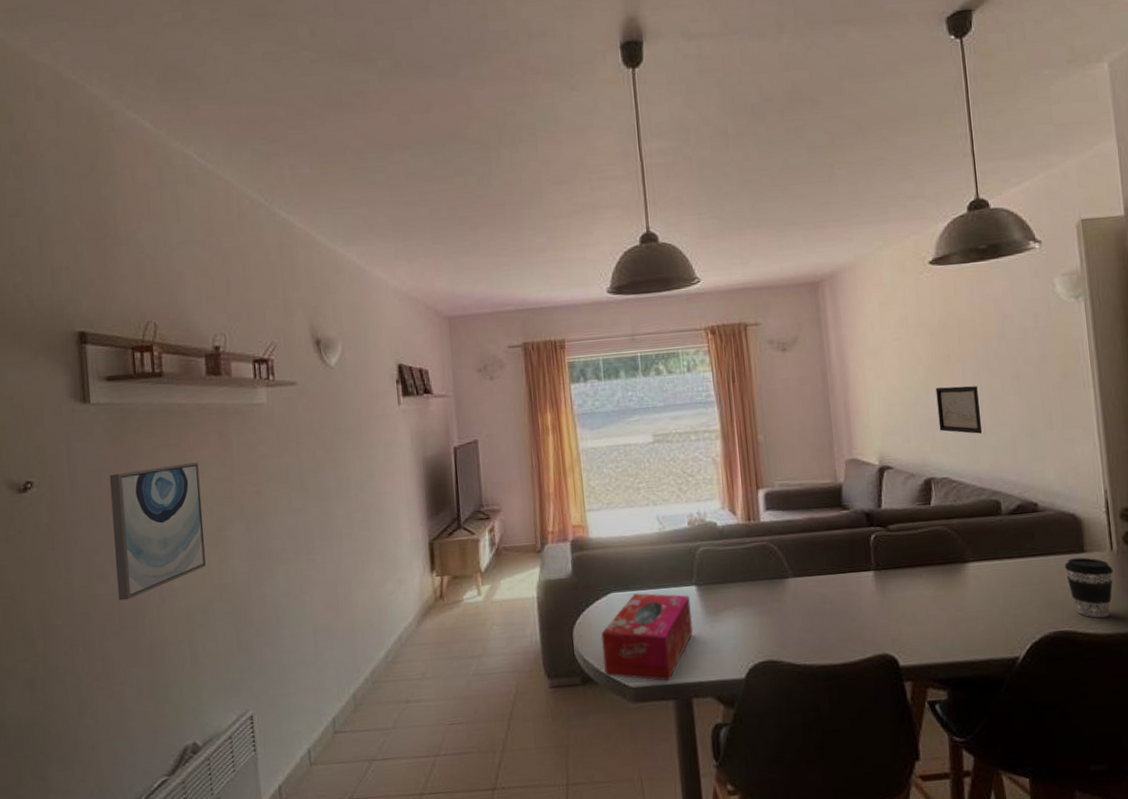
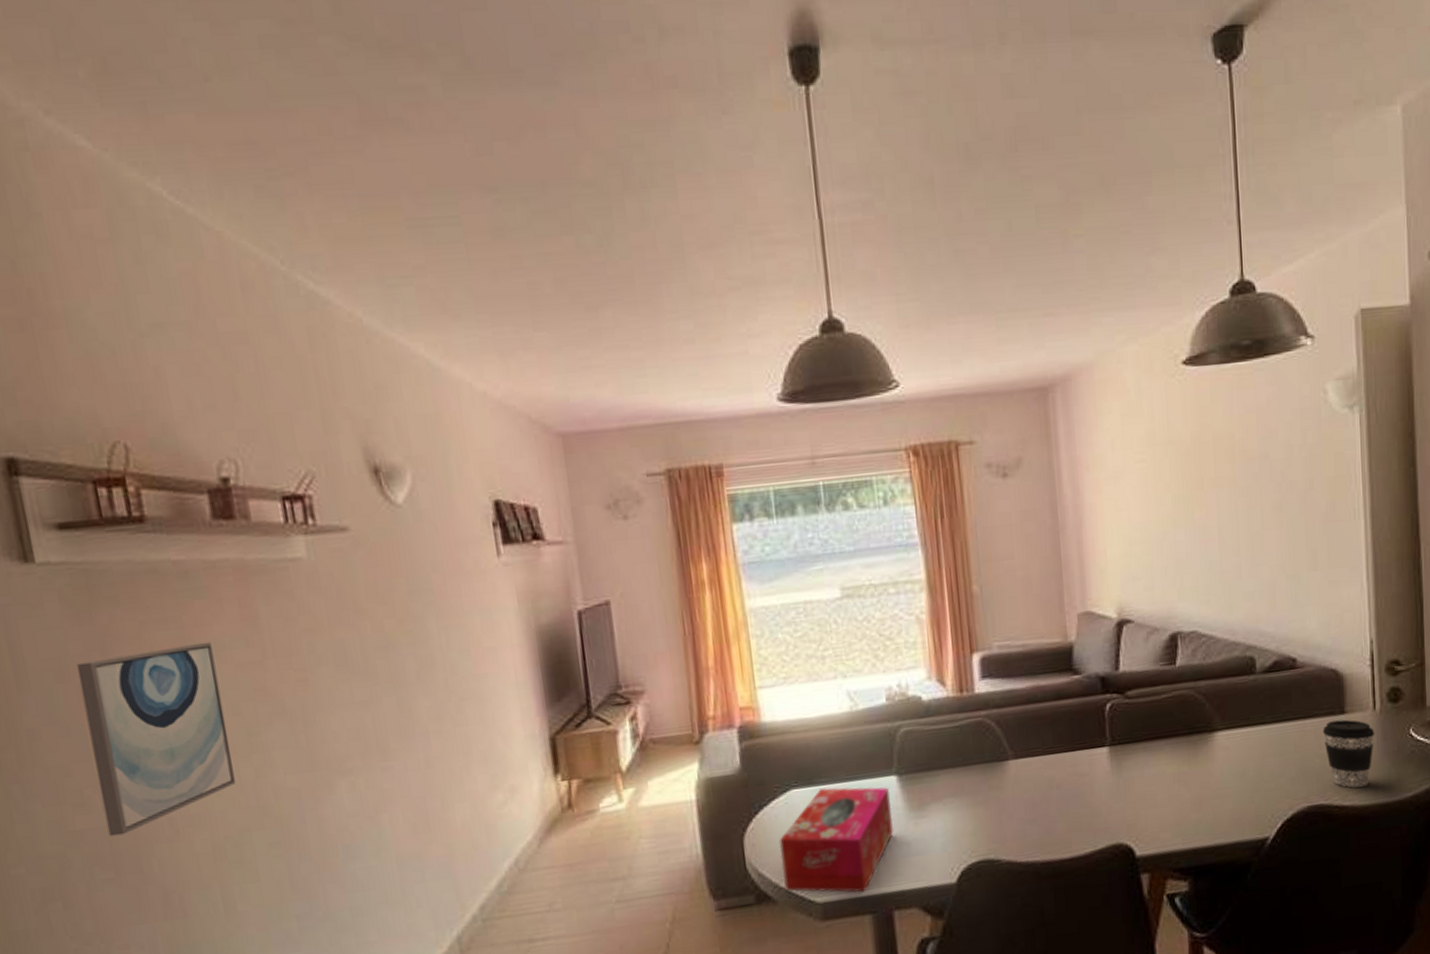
wall art: present [935,386,983,434] -> none [1185,518,1238,577]

